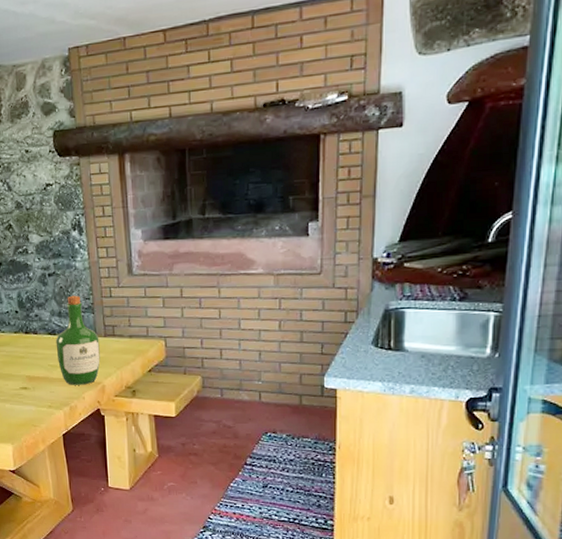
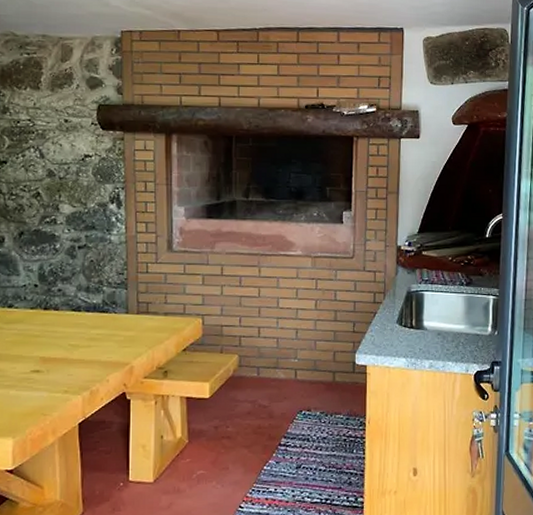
wine bottle: present [55,295,100,385] -> none [80,269,131,367]

